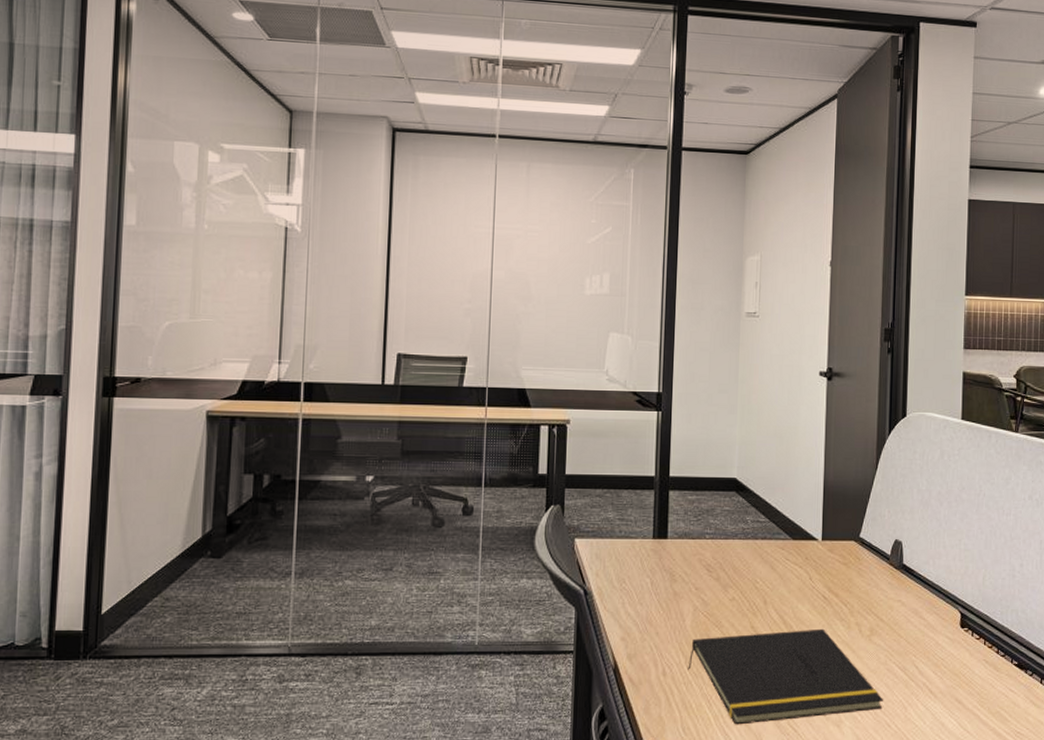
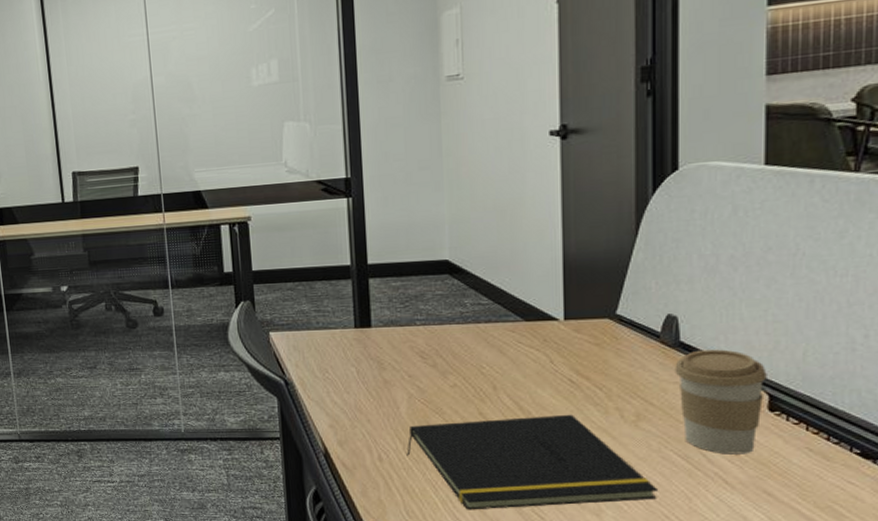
coffee cup: none [899,572,960,666] -> present [675,349,767,454]

